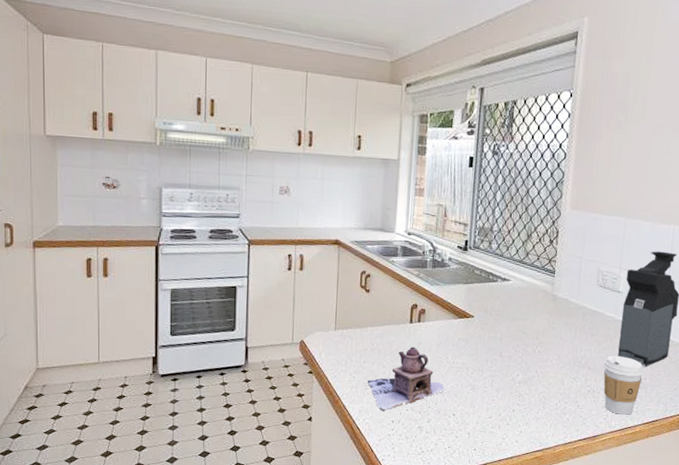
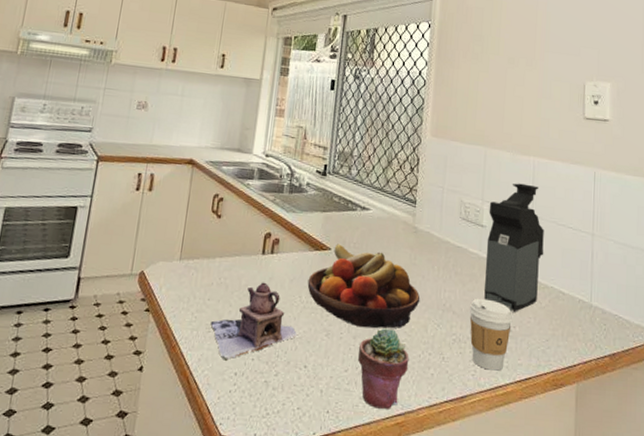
fruit bowl: none [453,312,558,383] -> present [307,243,420,329]
potted succulent: none [500,382,547,447] -> present [357,328,409,409]

